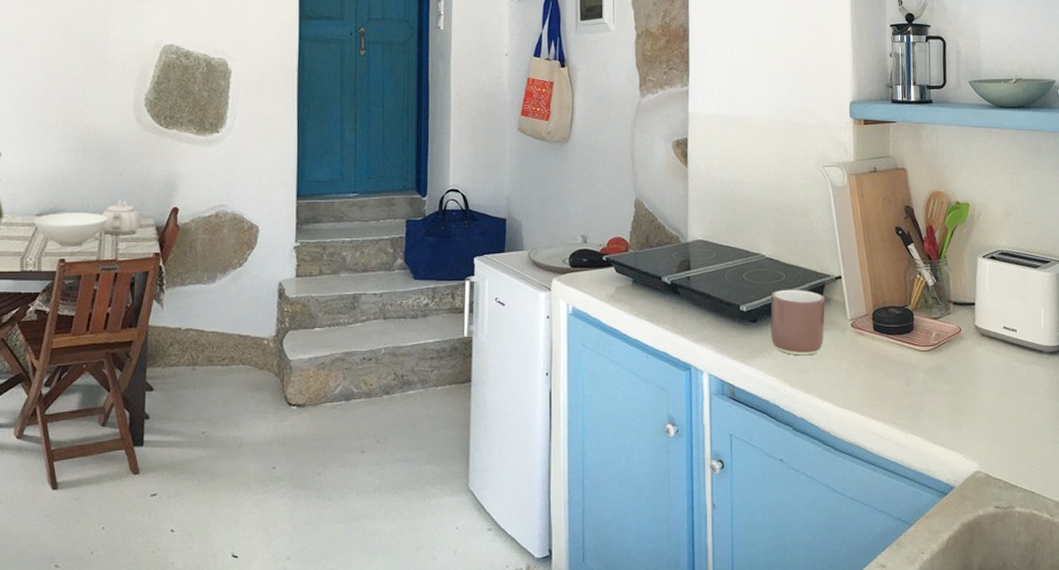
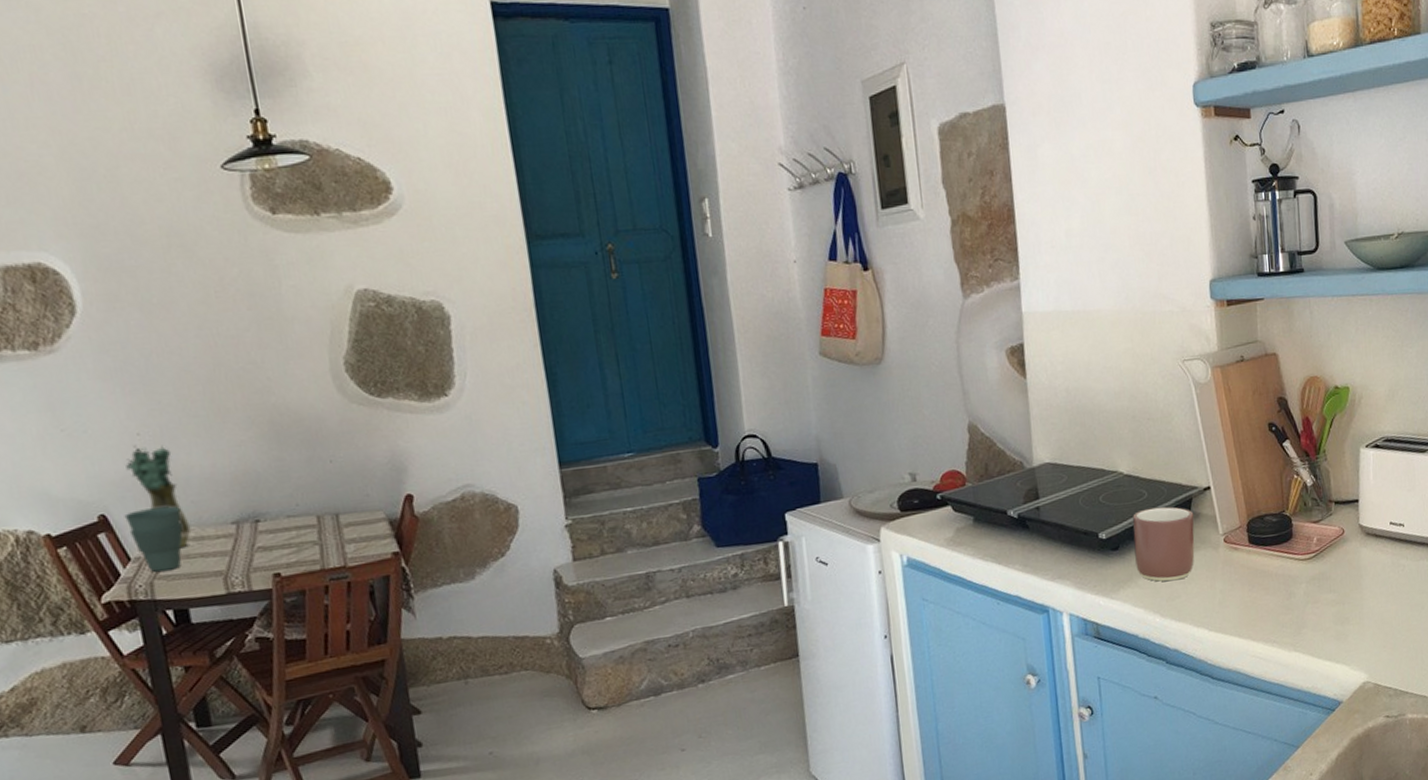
bowl: present [33,213,108,247] -> none [229,512,326,559]
teapot: present [101,198,141,235] -> none [316,490,370,537]

